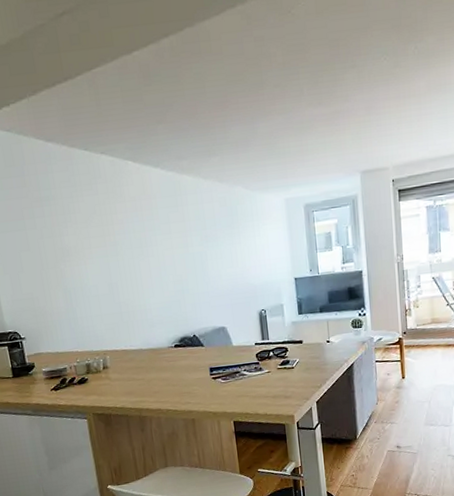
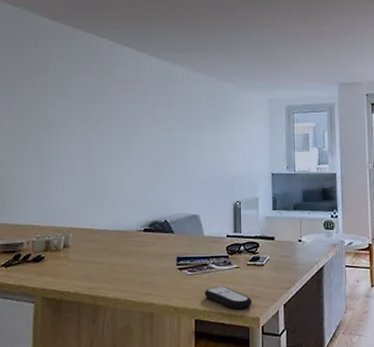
remote control: none [239,389,285,410] -> present [204,285,252,310]

